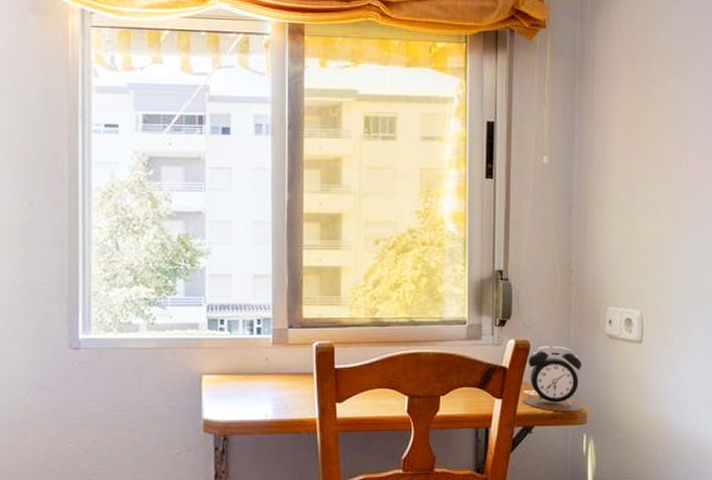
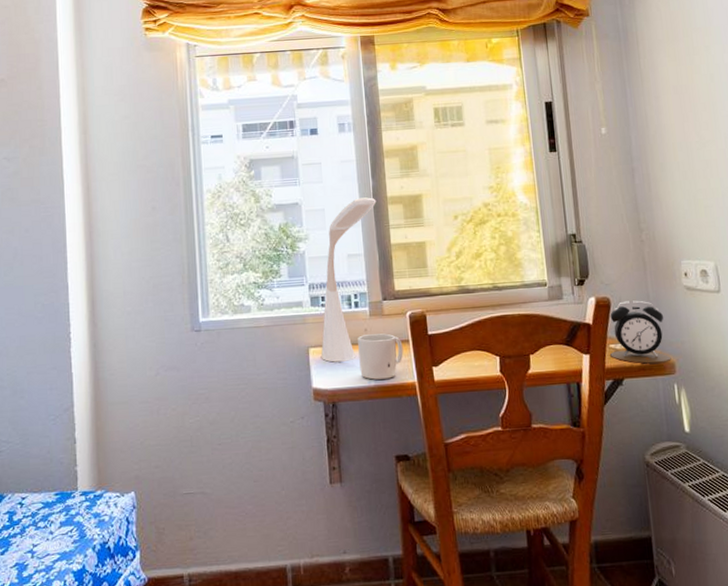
desk lamp: none [214,212,291,392] -> present [320,197,377,363]
mug: none [257,364,306,413] -> present [358,333,404,380]

